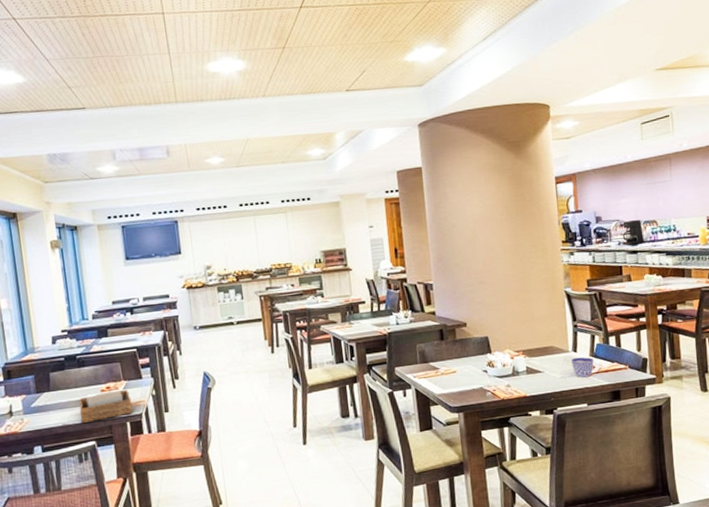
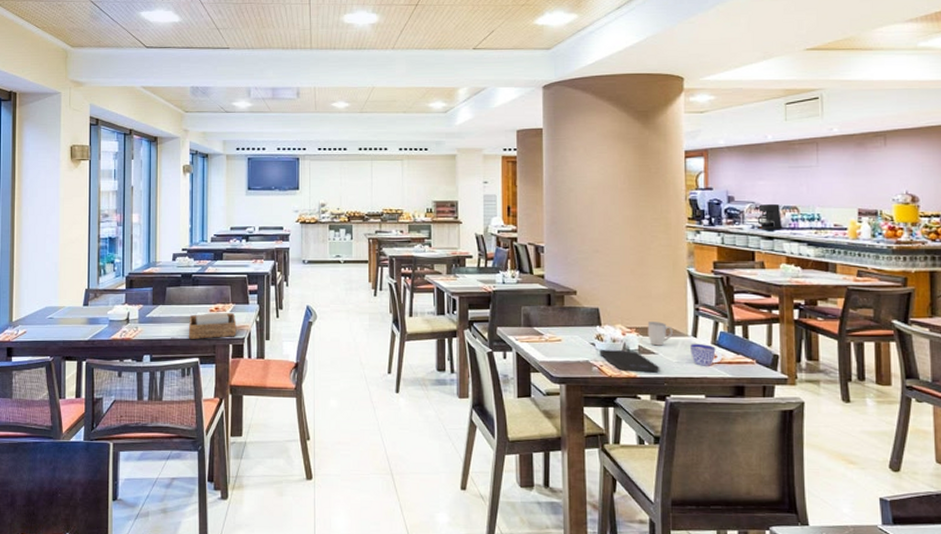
tablet: none [491,372,547,393] -> present [599,350,660,373]
mug: none [532,342,556,365] -> present [647,322,673,346]

